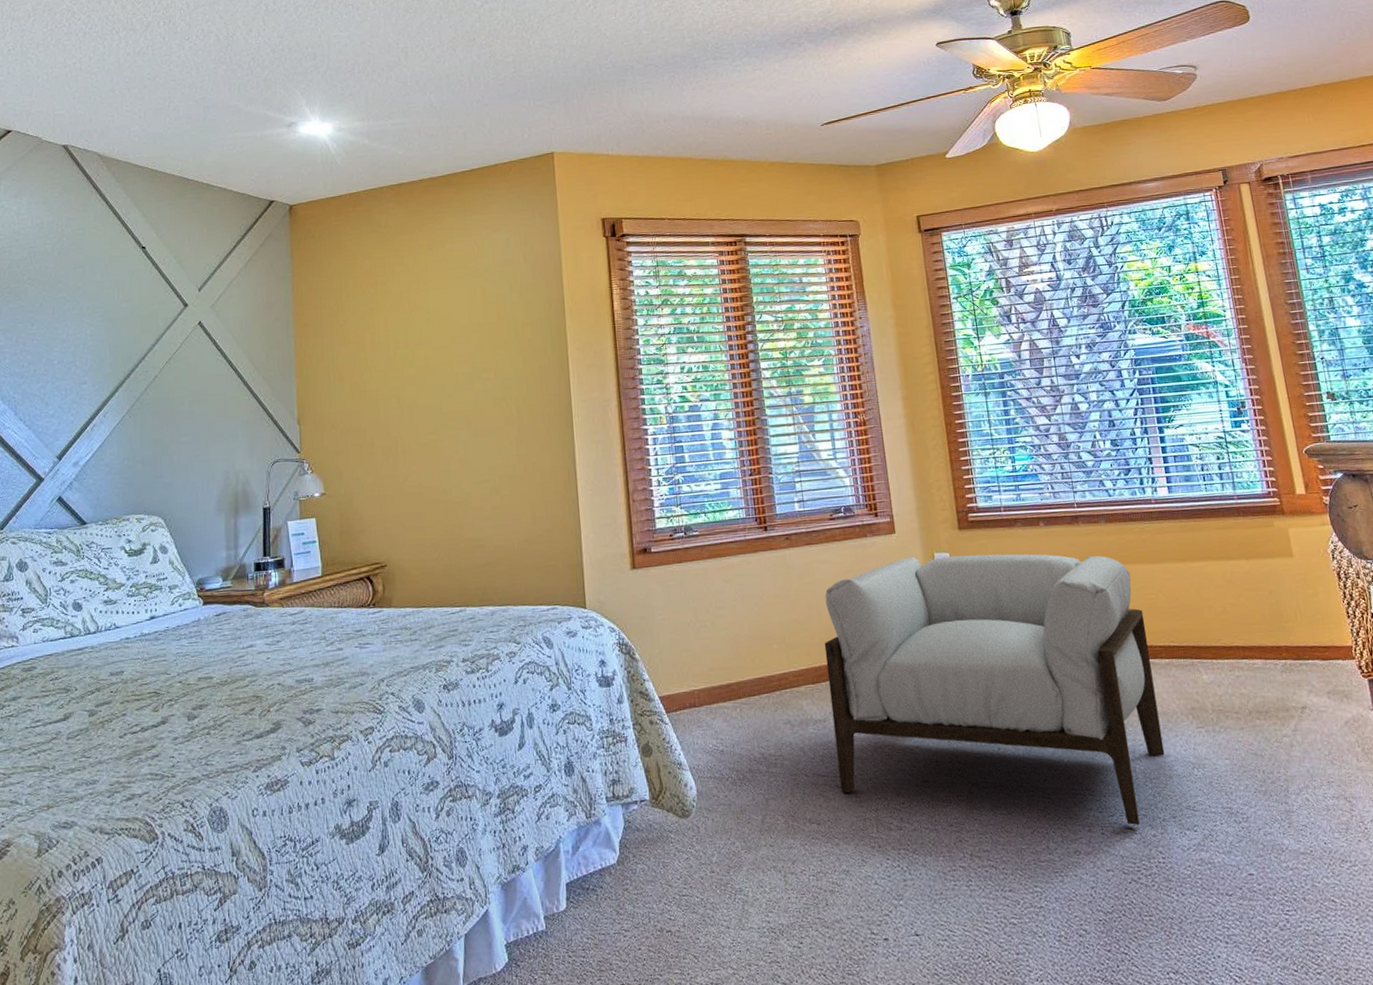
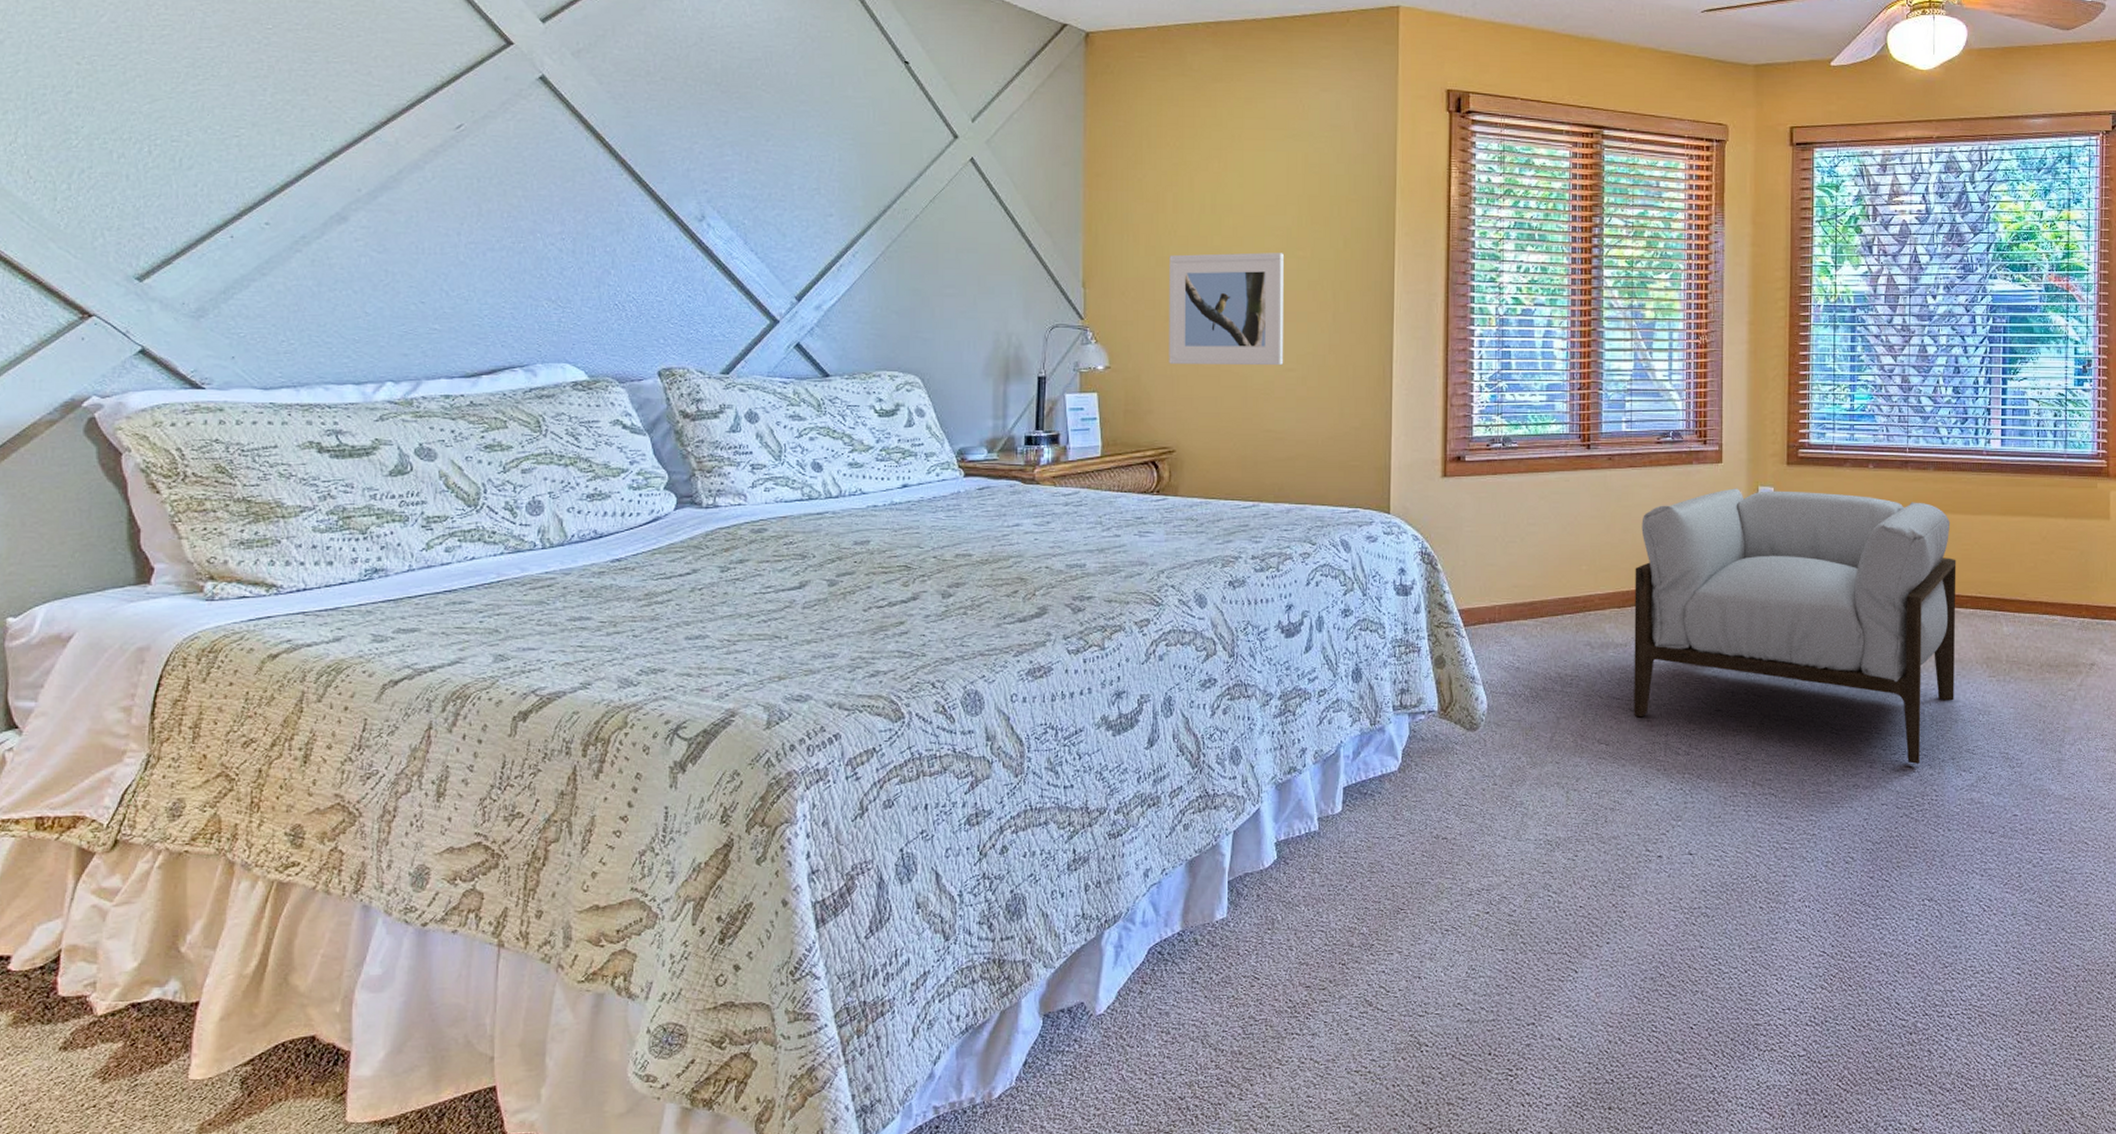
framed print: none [371,376,478,486] -> present [1169,252,1284,366]

